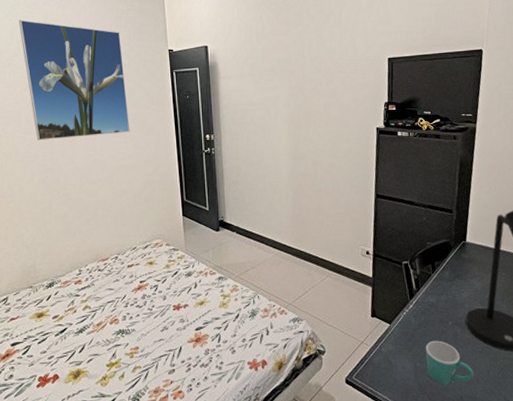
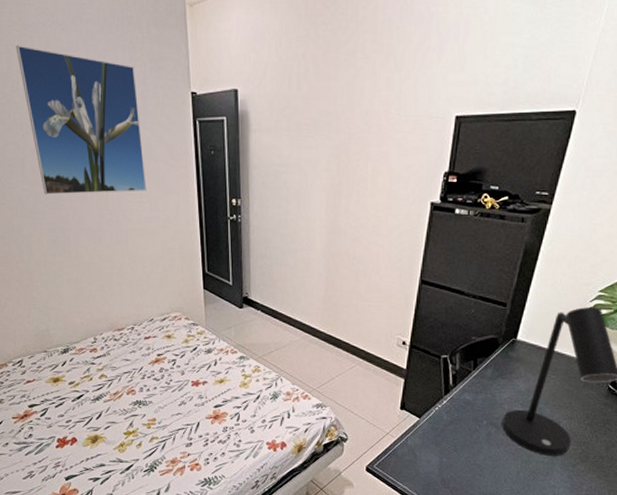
mug: present [425,340,474,386] -> none [453,438,503,483]

